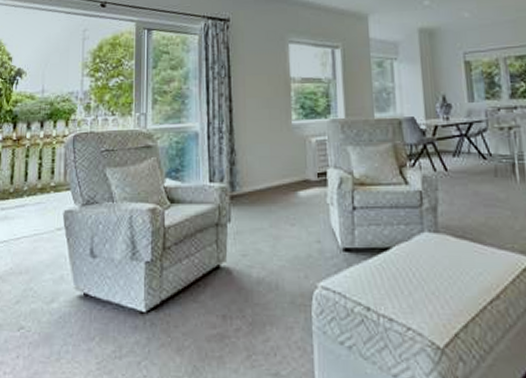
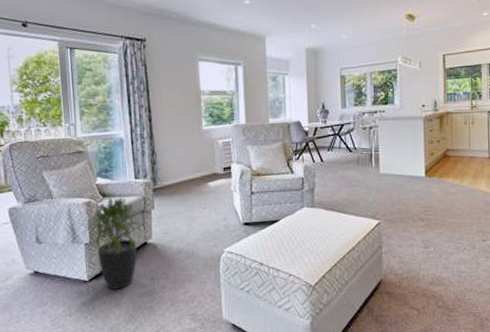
potted plant: none [148,205,216,328] -> present [86,197,143,290]

